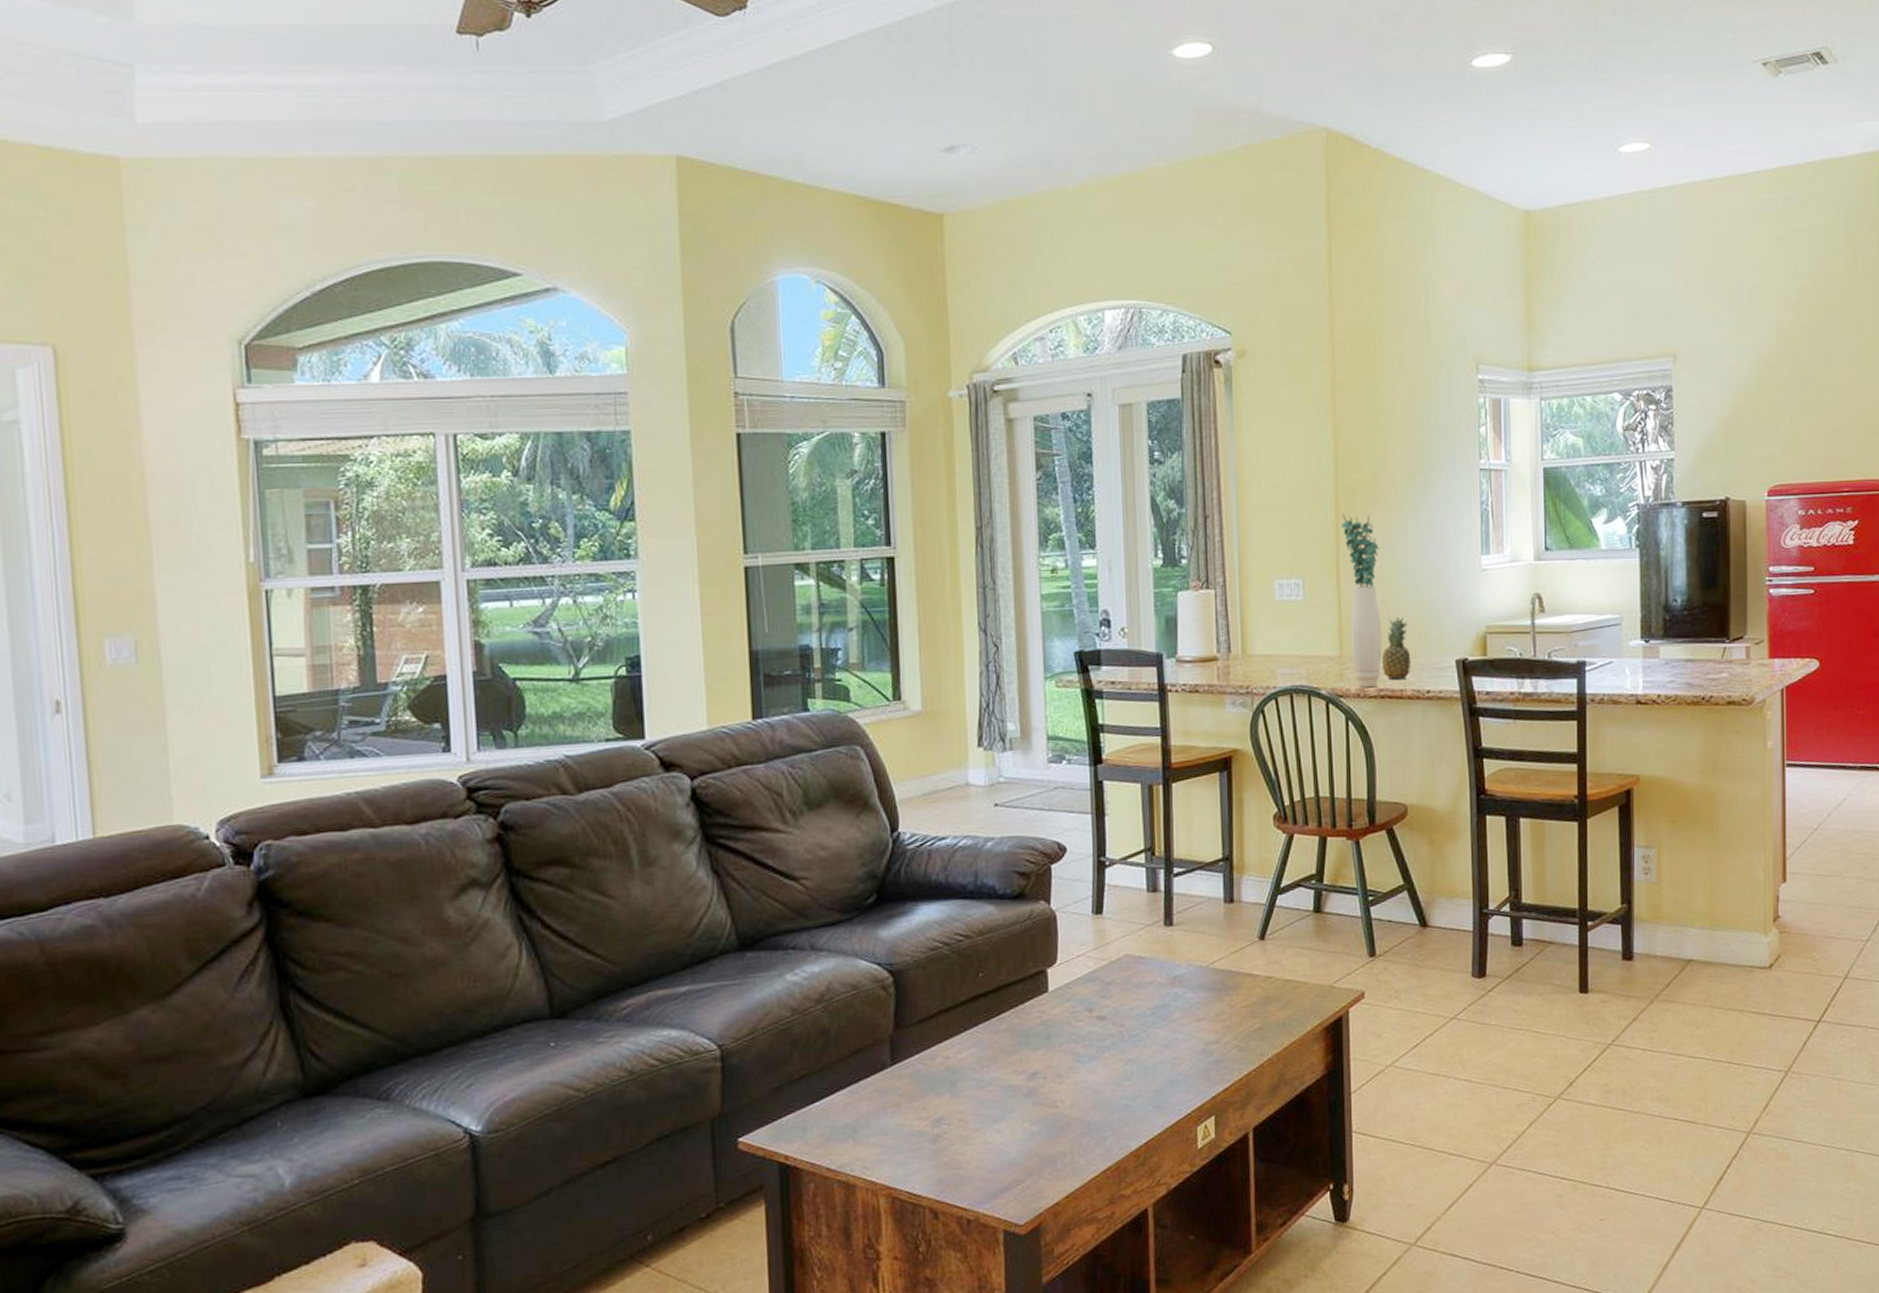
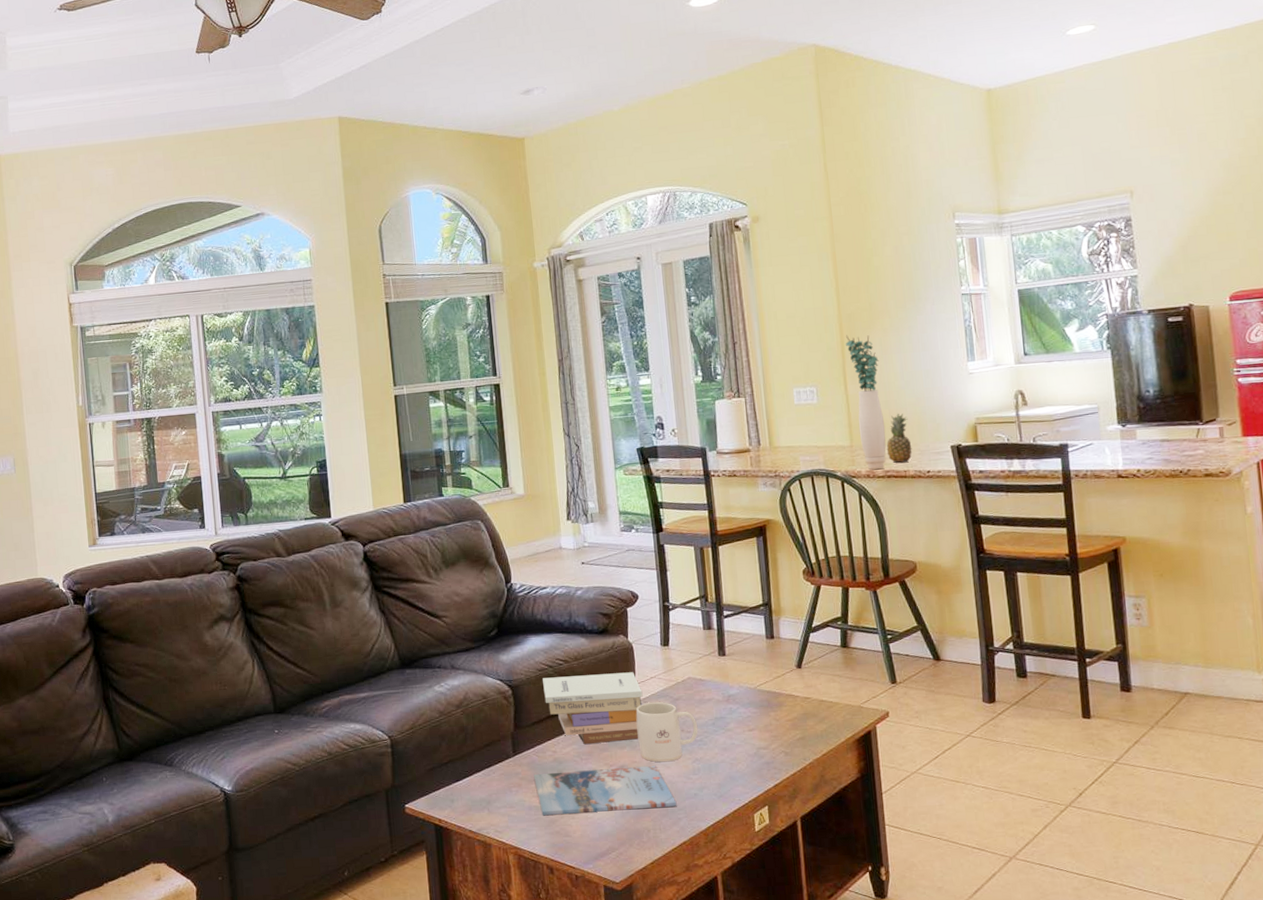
magazine: none [918,1070,1102,1144] -> present [534,765,677,816]
books: none [935,949,1066,1047] -> present [543,672,643,745]
mug: none [1055,987,1134,1067] -> present [635,701,698,763]

